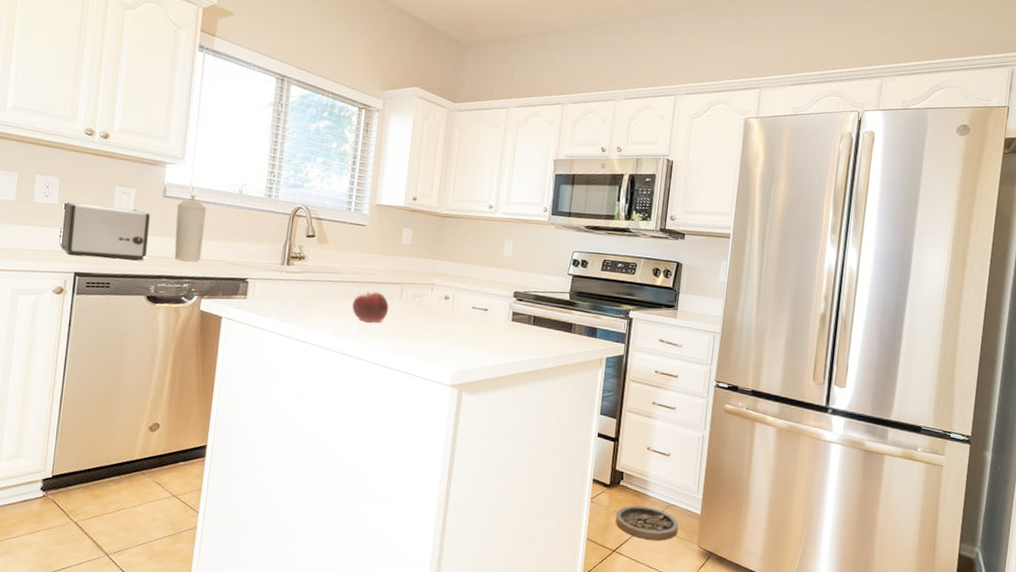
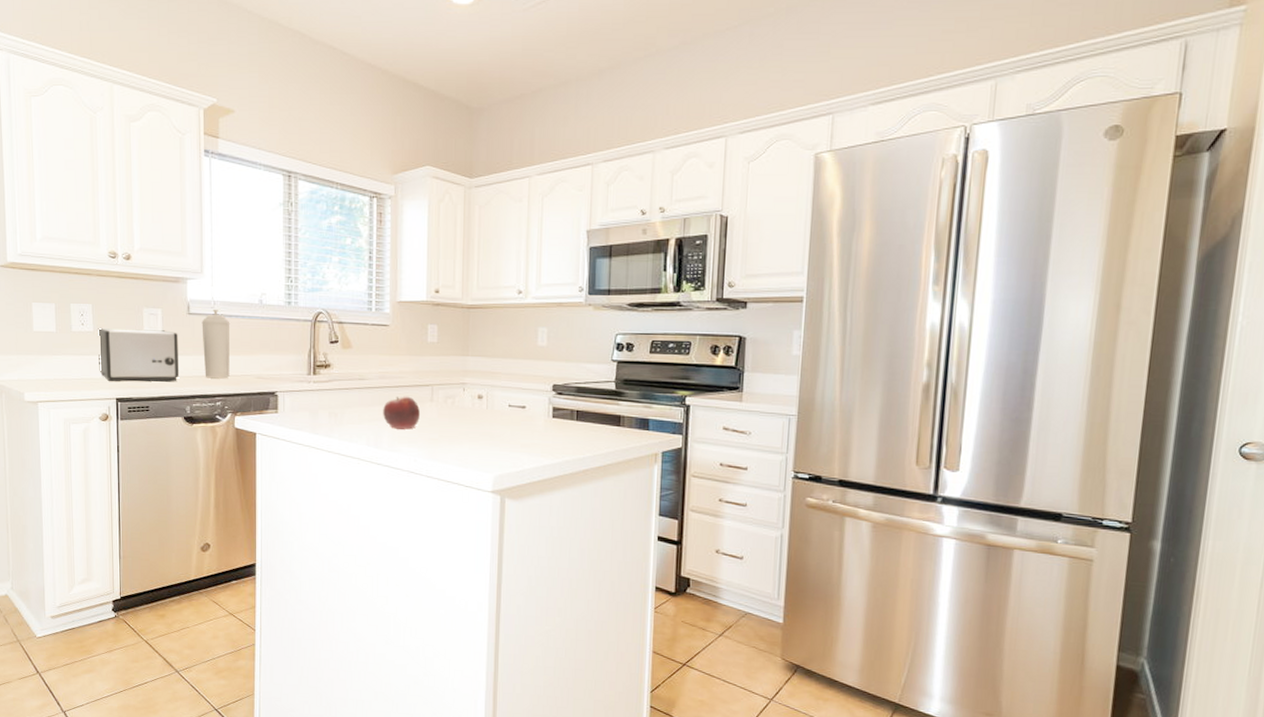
pet bowl: present [615,505,679,541] -> none [683,615,758,653]

